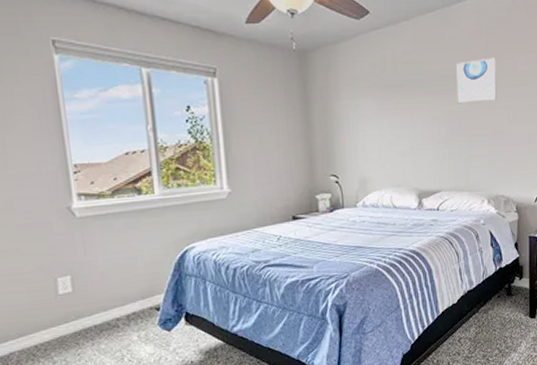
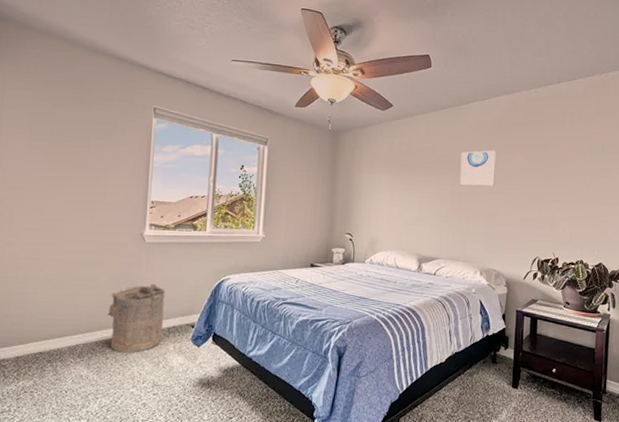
laundry hamper: none [43,265,121,354] -> present [107,283,165,353]

